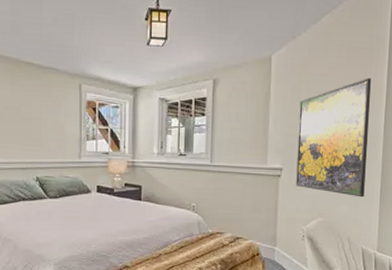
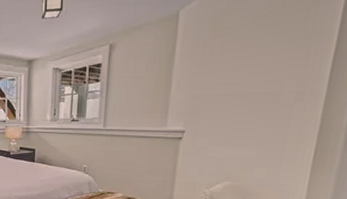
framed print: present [296,78,371,198] -> none [200,22,316,161]

